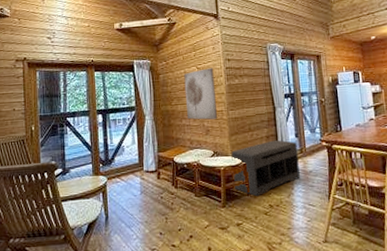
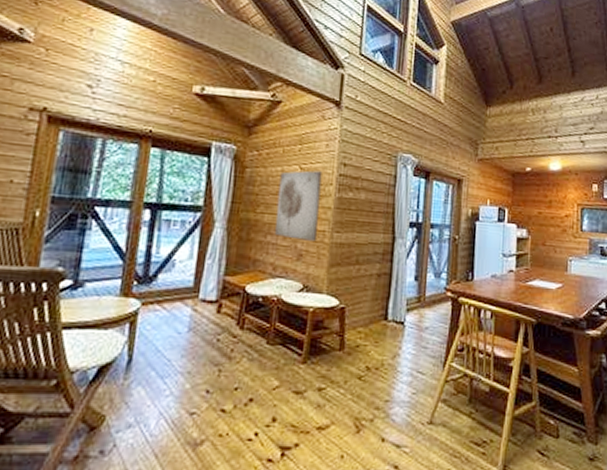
bench: present [231,140,300,197] -> none [323,280,415,354]

